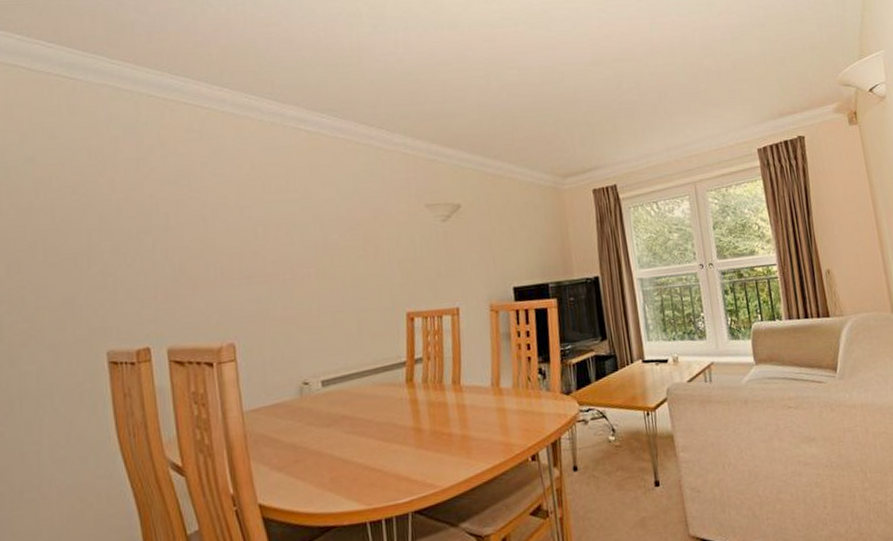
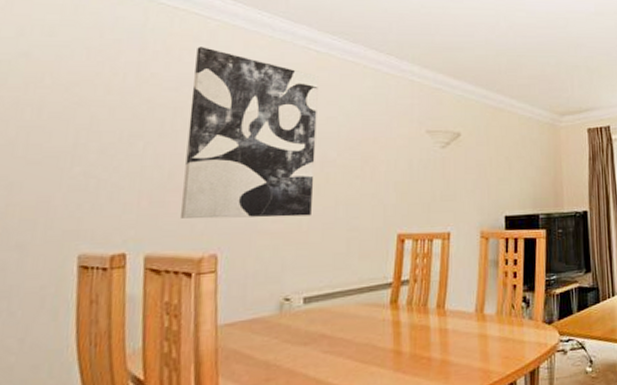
wall art: none [190,136,320,310] -> present [179,47,319,219]

